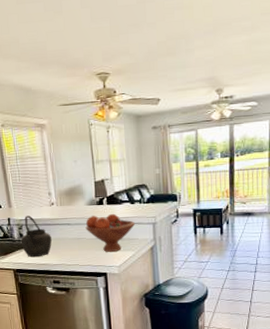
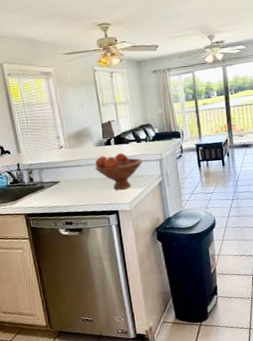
kettle: present [21,215,52,258] -> none [31,160,63,201]

